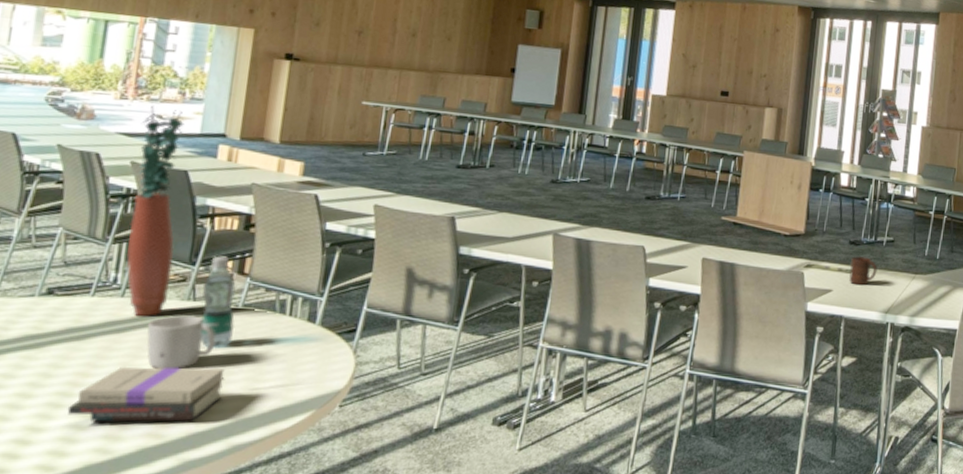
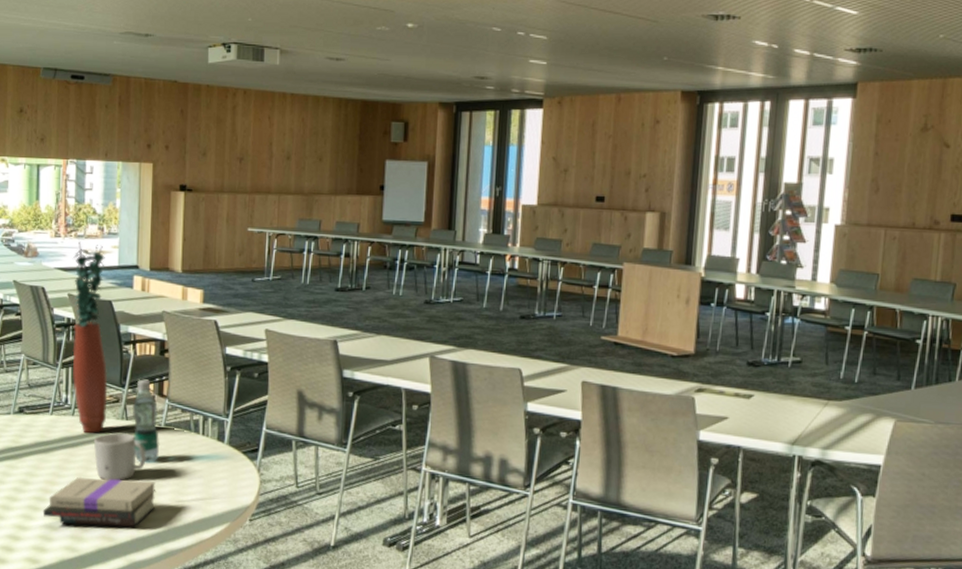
cup: present [849,255,878,285] -> none [748,378,782,412]

